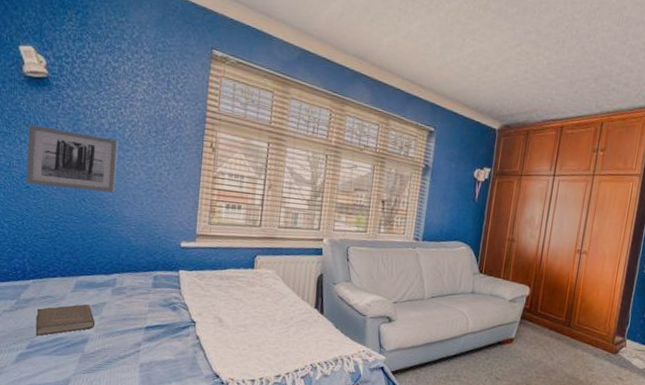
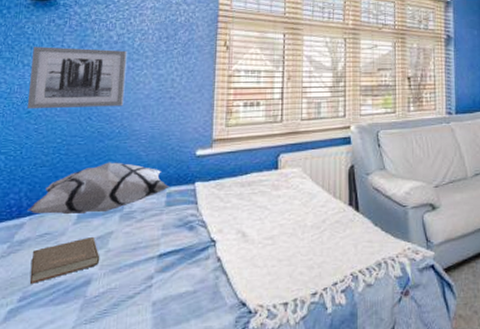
decorative pillow: none [31,242,156,286] -> present [27,162,170,215]

